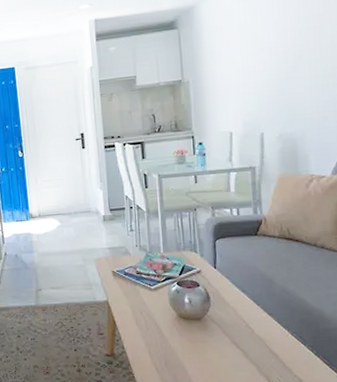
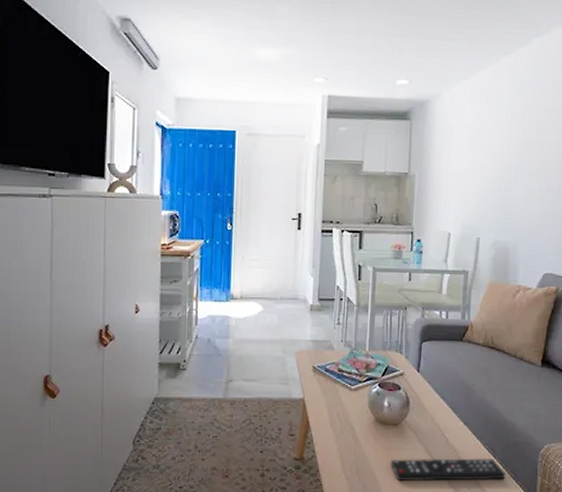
remote control: none [198,346,318,371] -> present [390,458,505,482]

